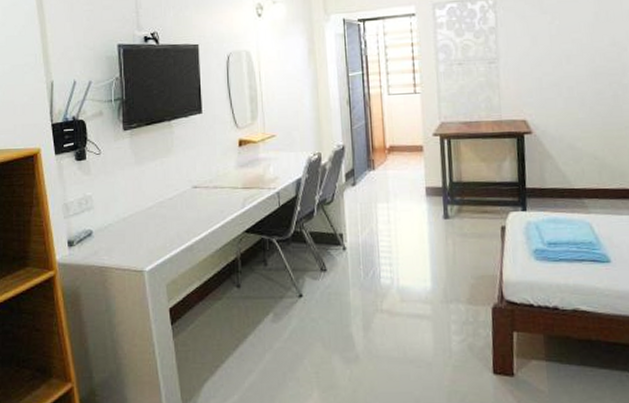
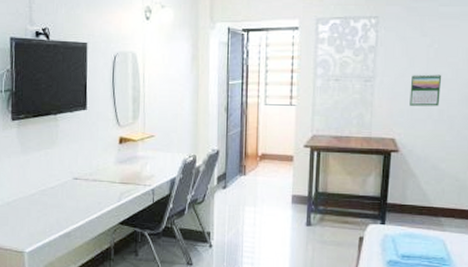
calendar: none [536,51,568,85] -> present [409,74,442,106]

